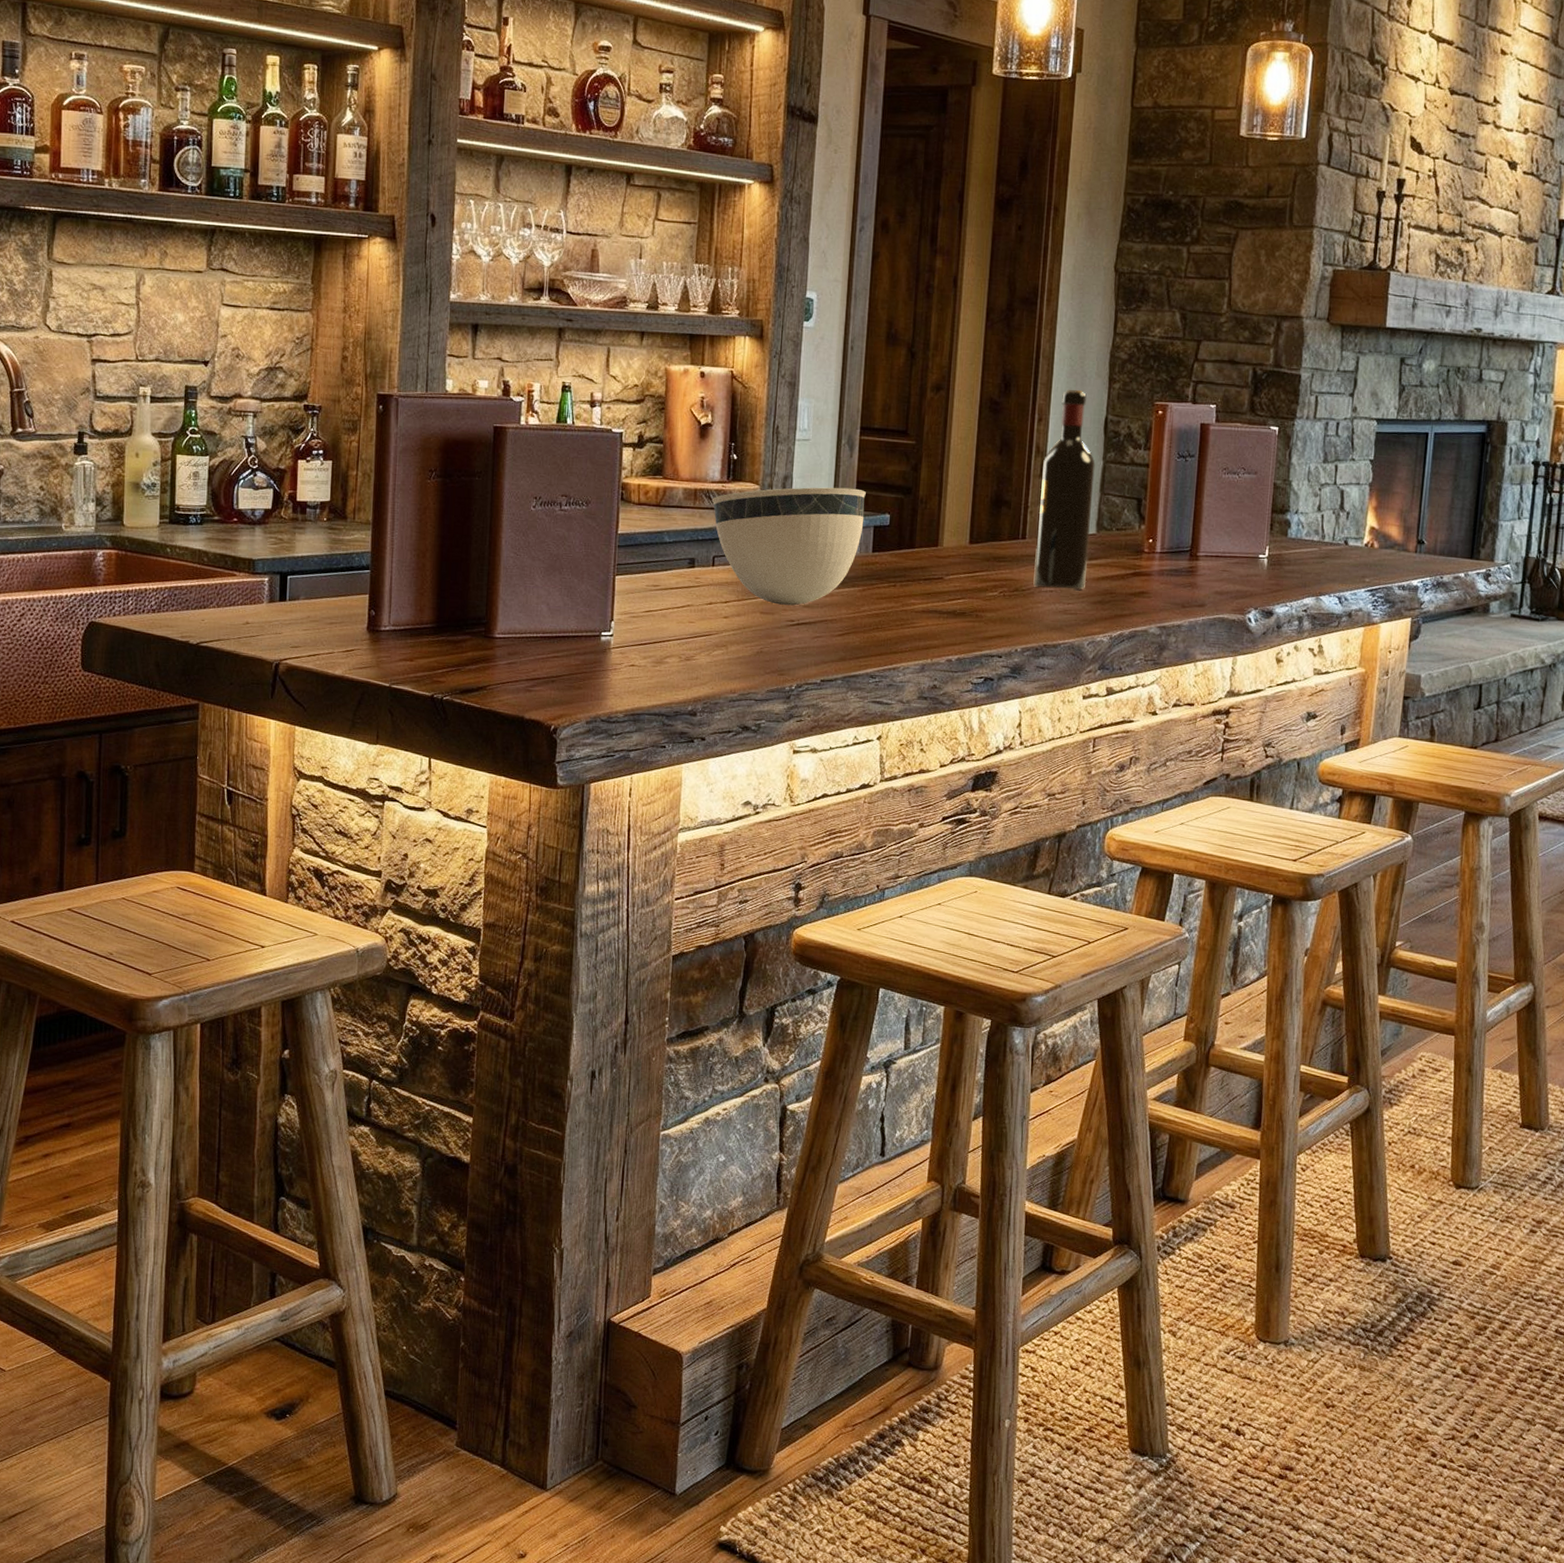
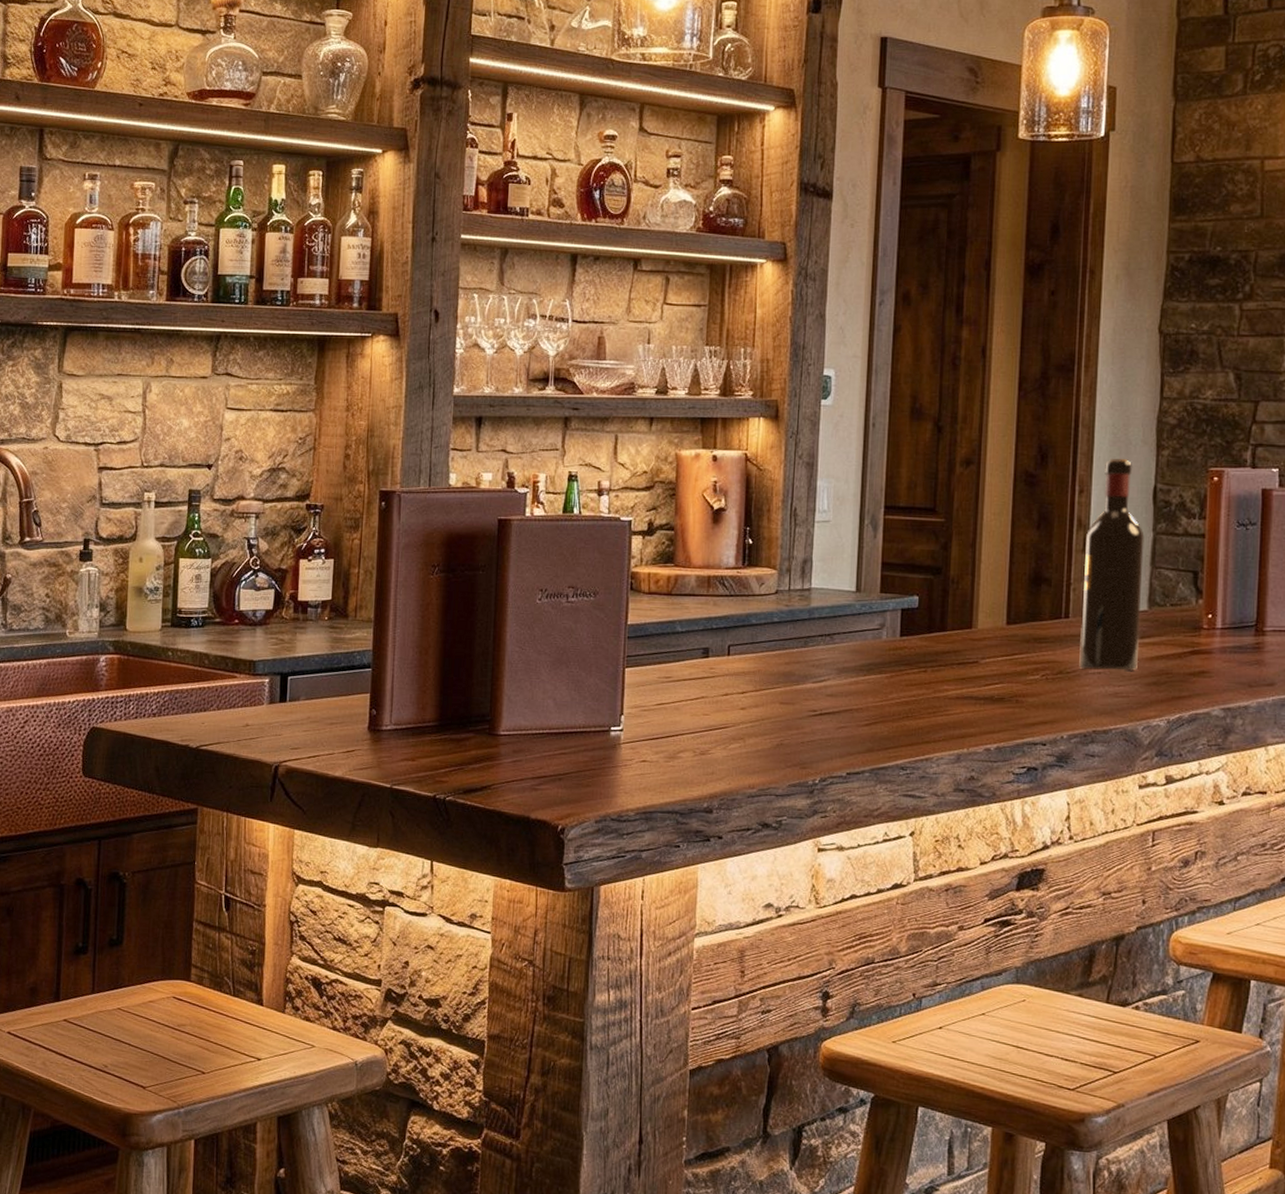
bowl: present [711,487,866,606] -> none [726,569,892,695]

